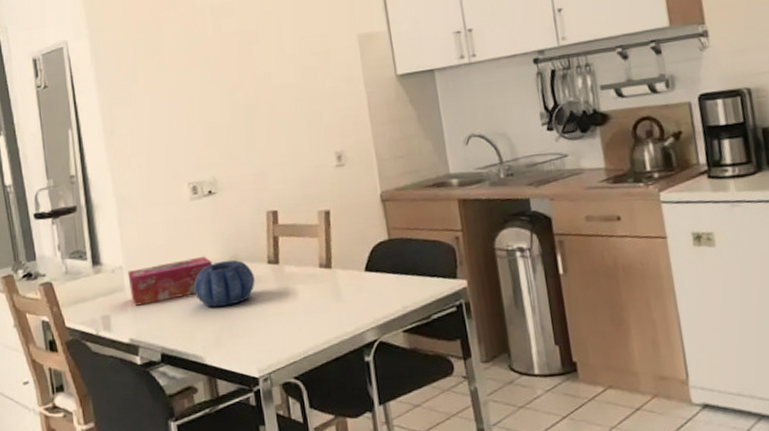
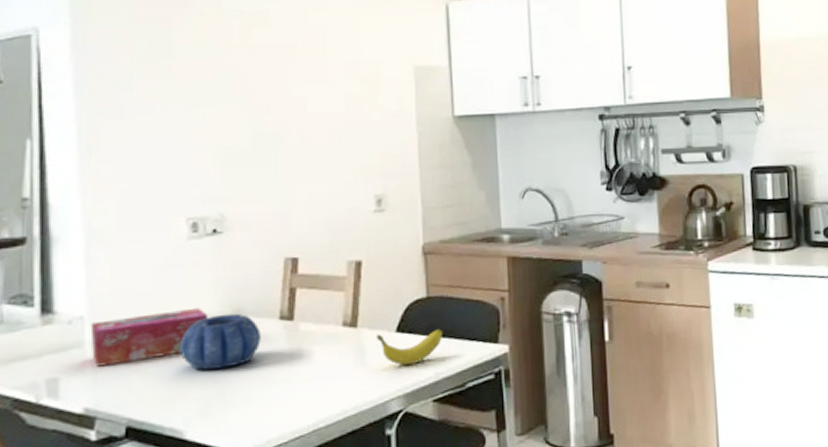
banana: none [349,267,406,301] -> present [377,328,442,366]

